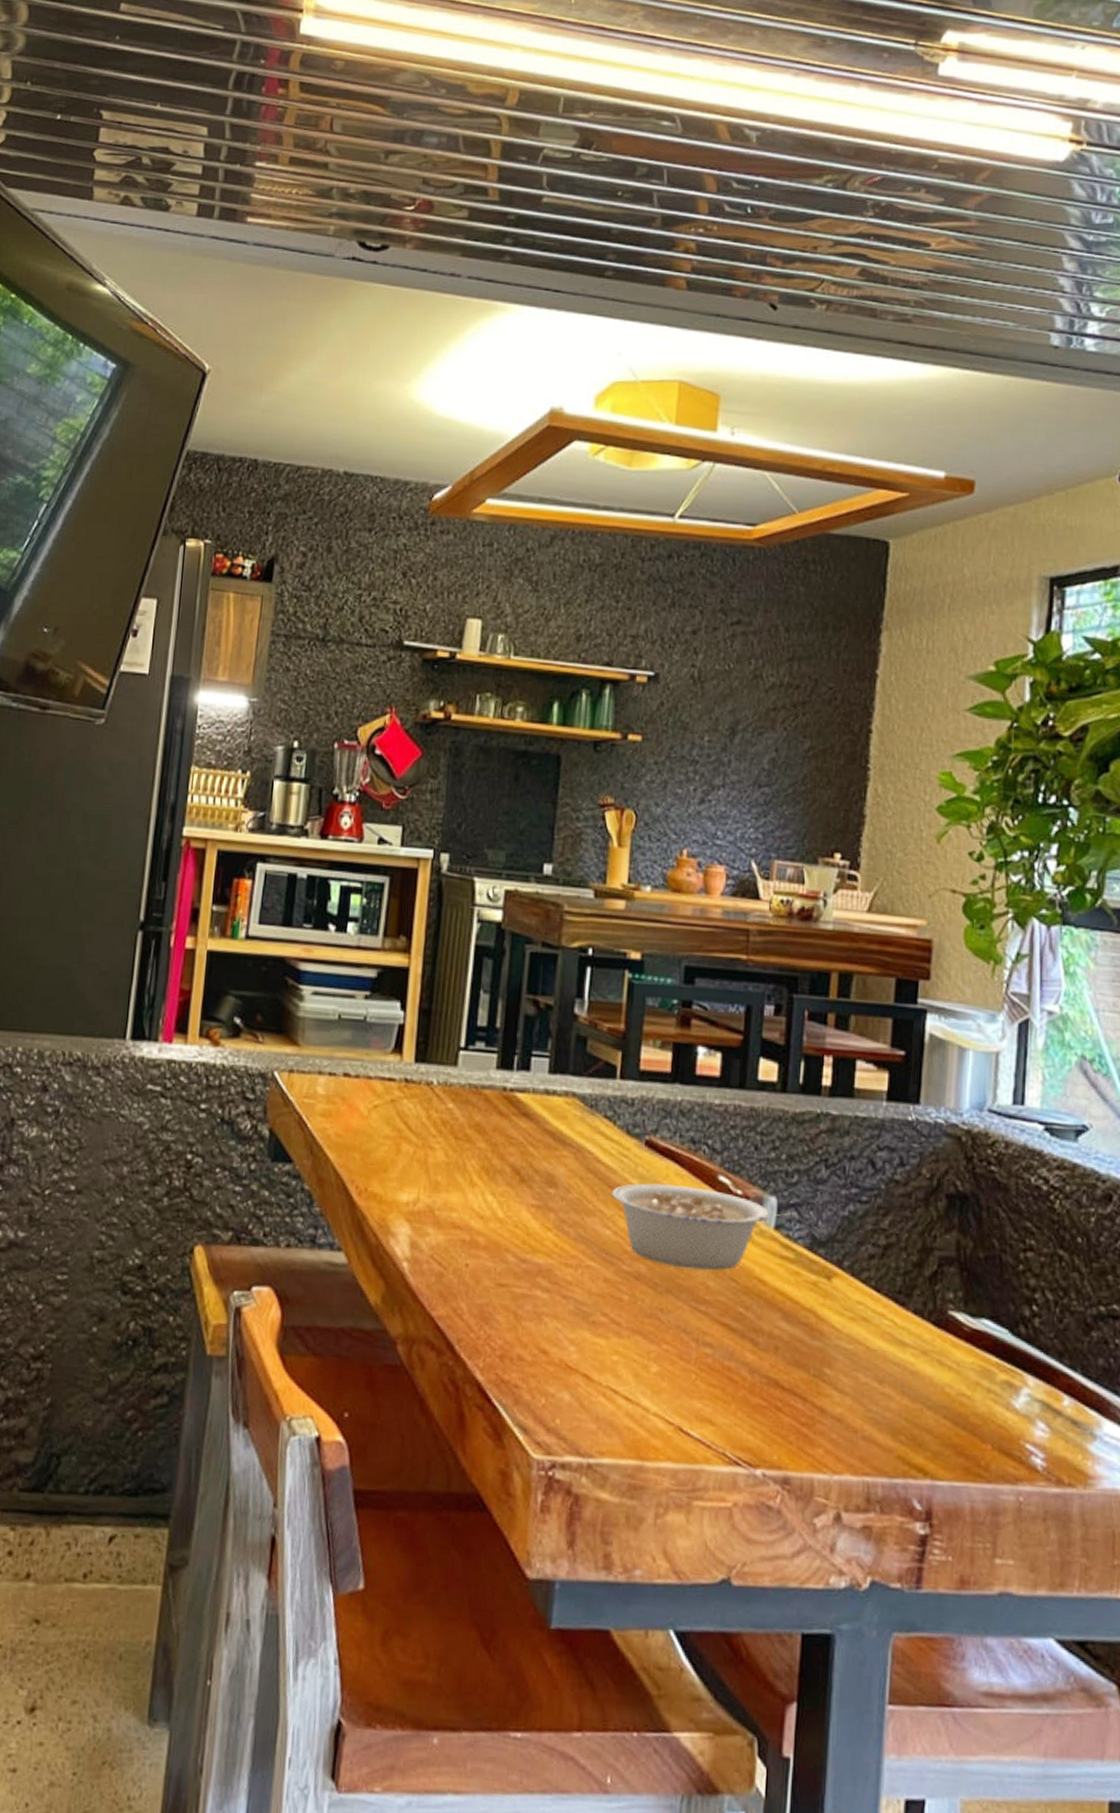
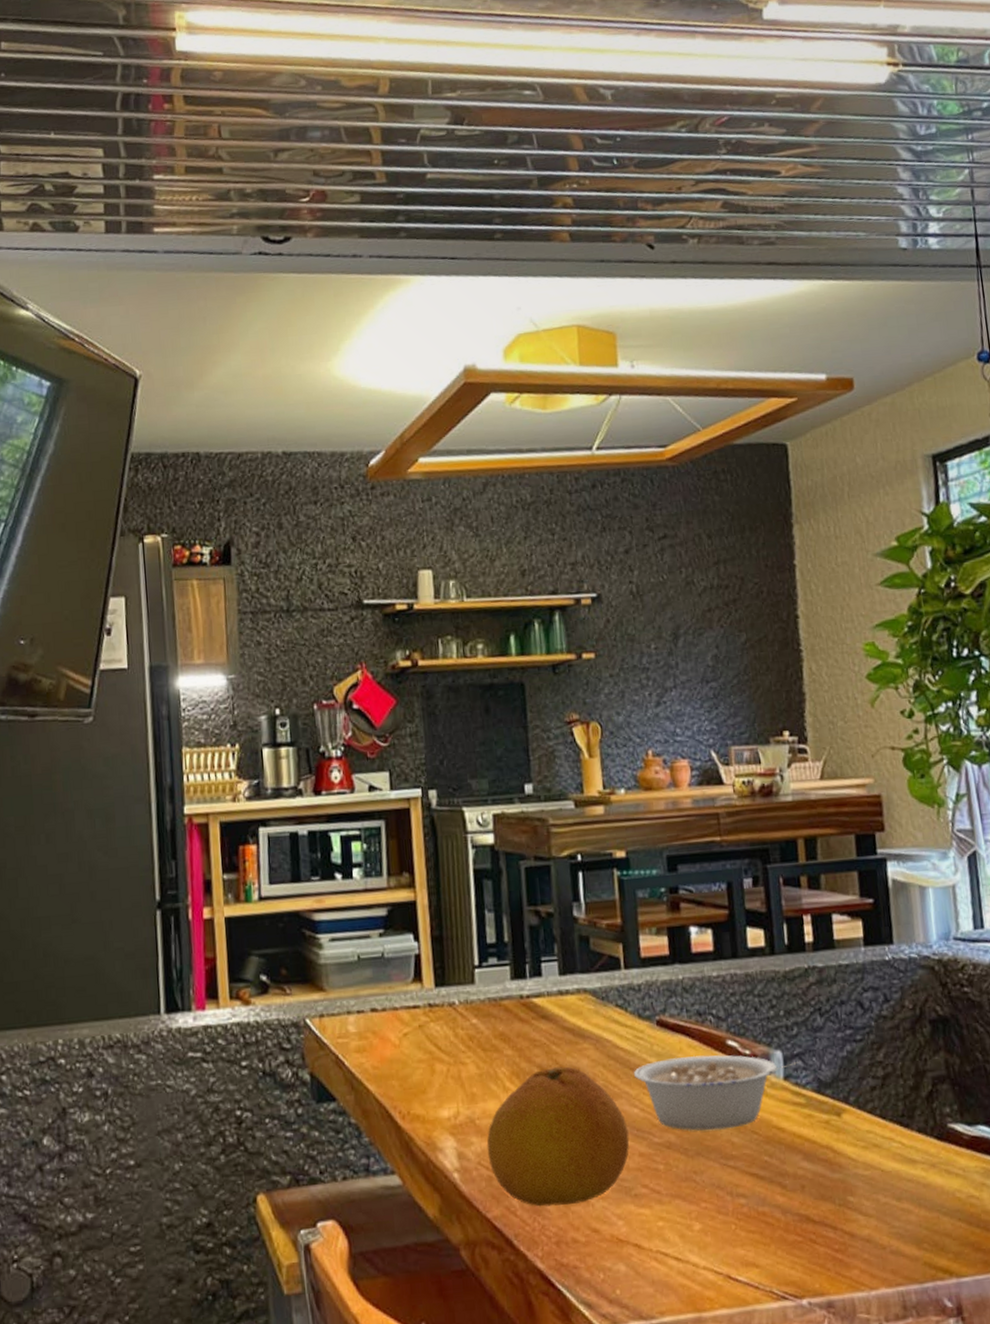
fruit: none [442,1170,597,1320] -> present [486,1067,630,1207]

